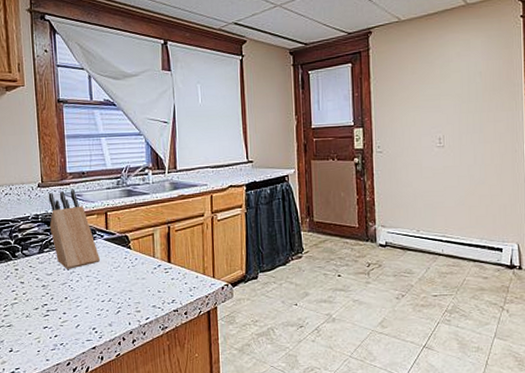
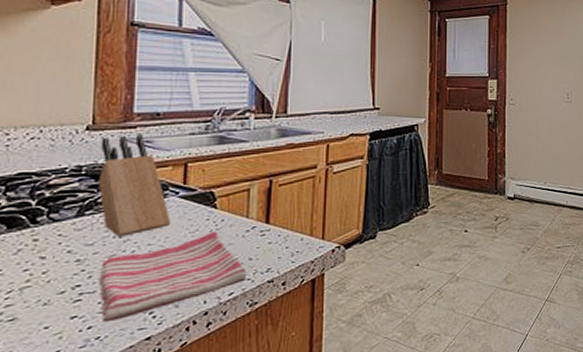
dish towel: none [58,267,158,333] -> present [98,230,248,323]

